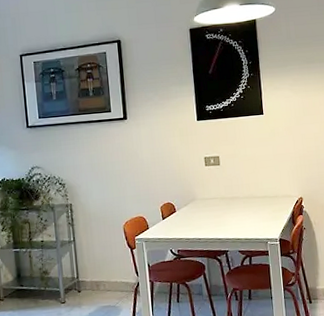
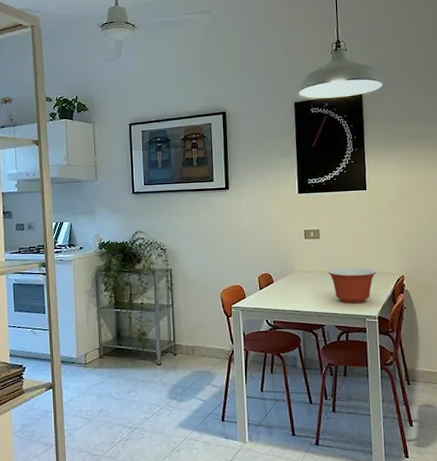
mixing bowl: none [229,192,276,228] -> present [328,267,376,304]

